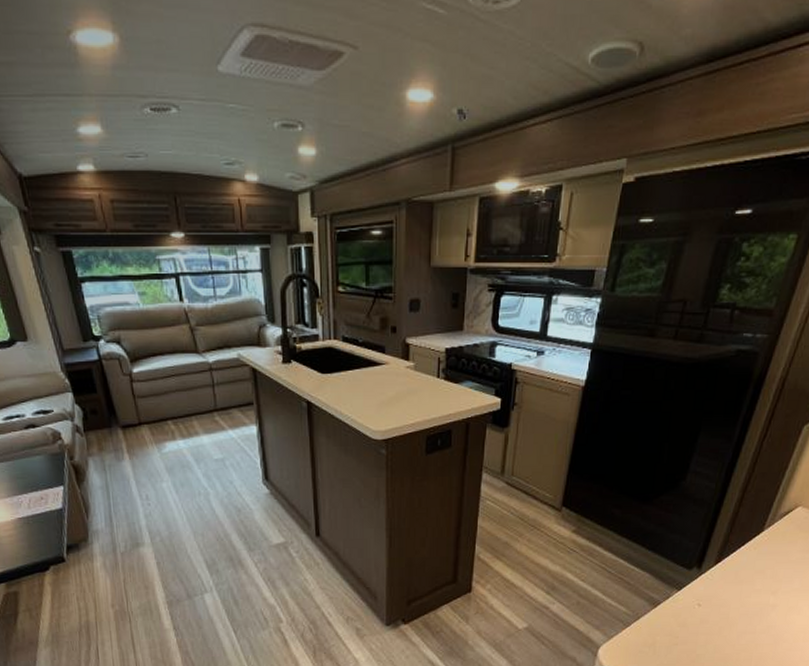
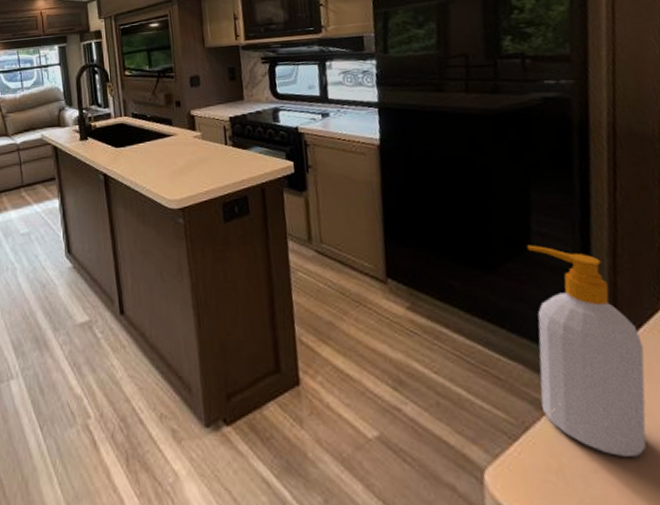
soap bottle: none [654,481,741,634] -> present [527,245,647,457]

